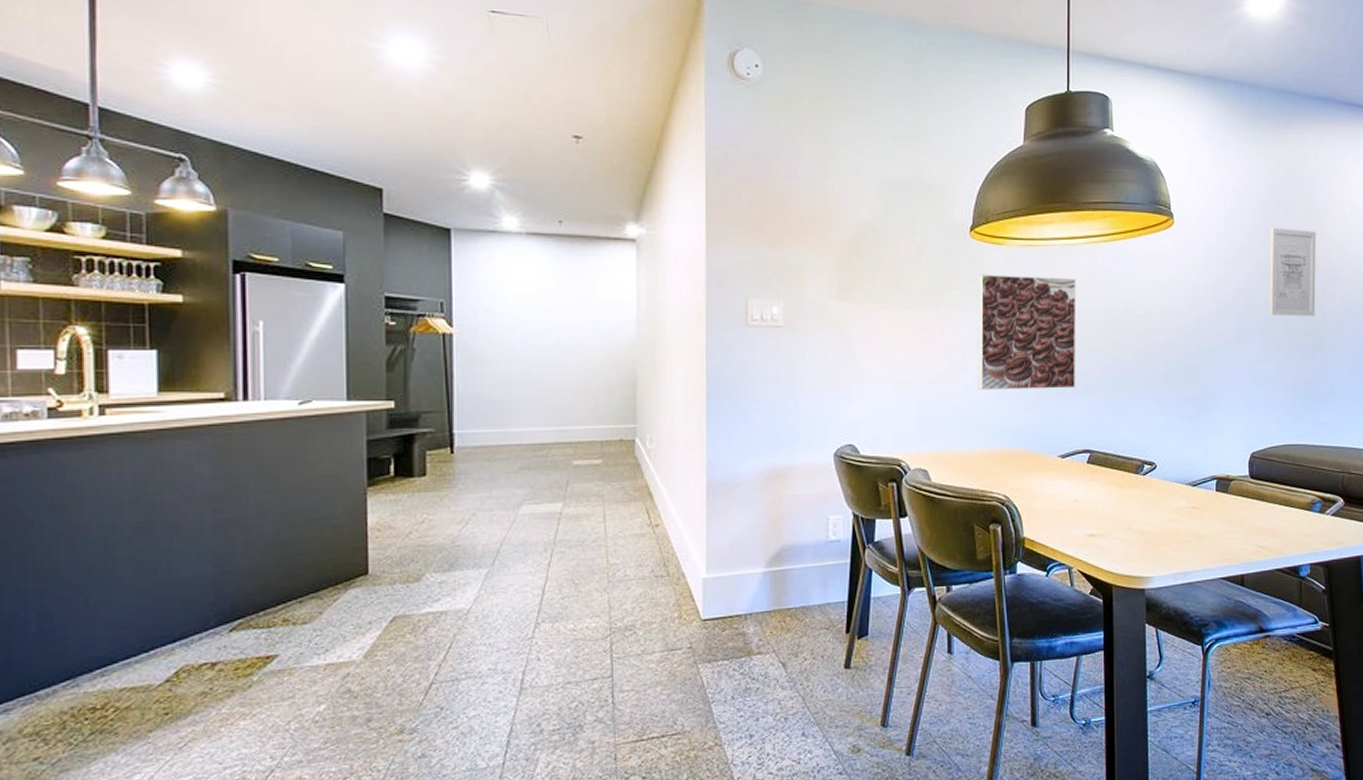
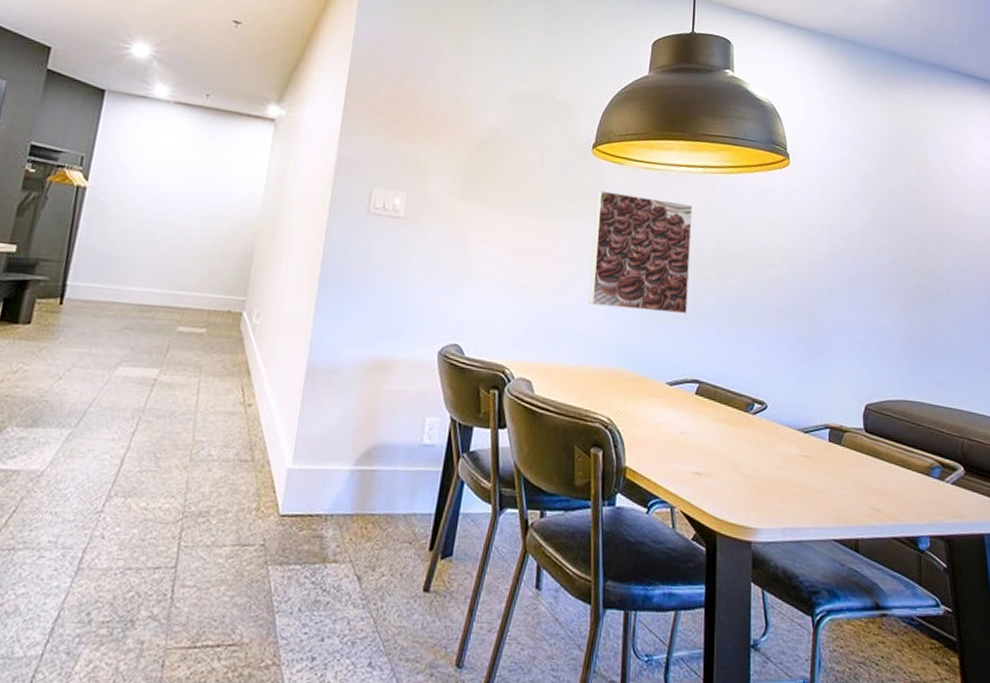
wall art: present [1269,227,1316,316] -> none [883,178,930,270]

